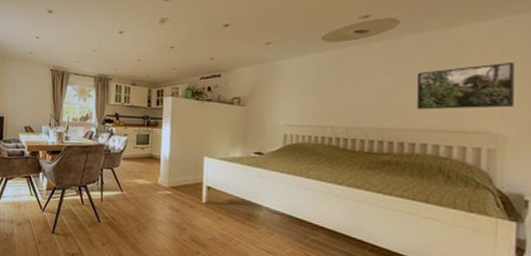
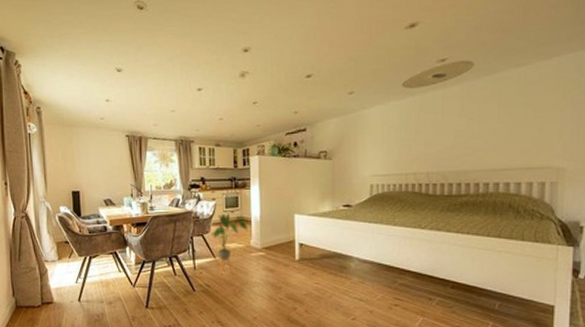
house plant: none [121,149,156,209] -> present [212,213,247,275]
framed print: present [416,63,514,110] -> none [489,99,573,150]

